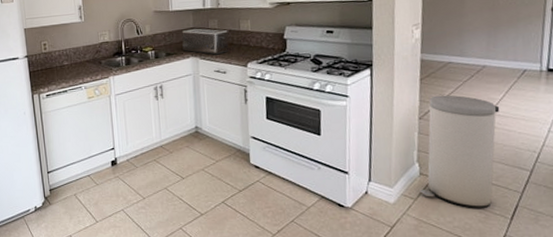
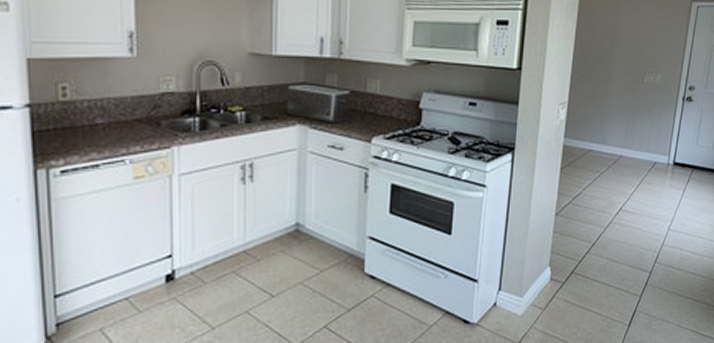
pedal bin: present [420,95,500,209] -> none [549,187,630,317]

